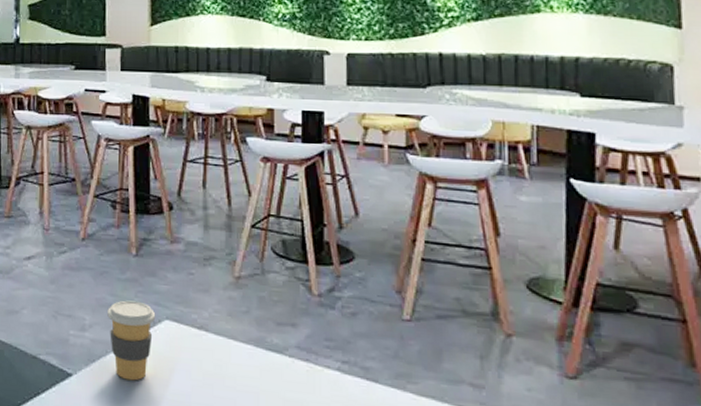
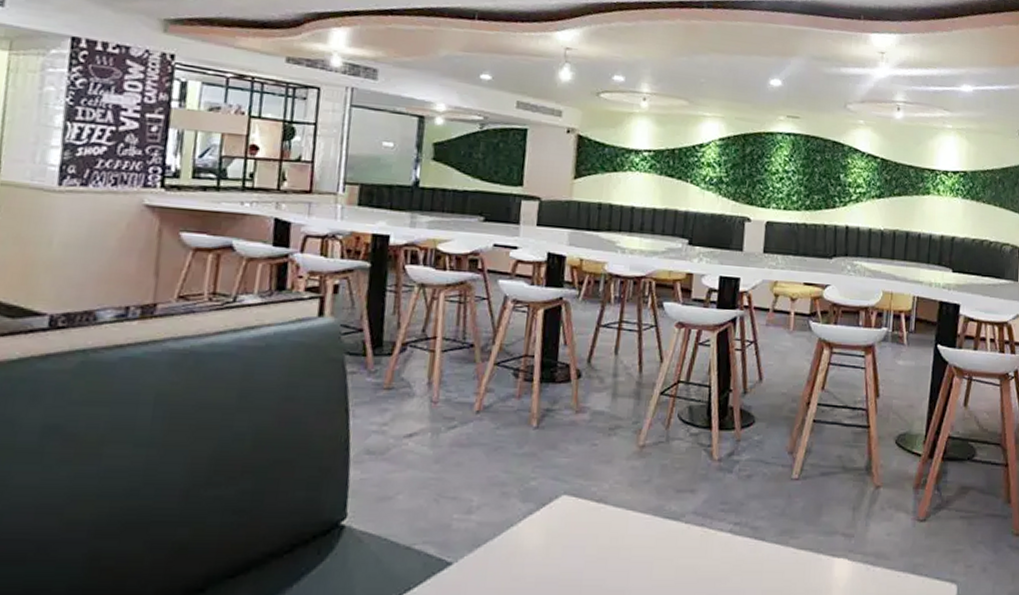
coffee cup: present [107,300,156,381] -> none [499,477,553,563]

